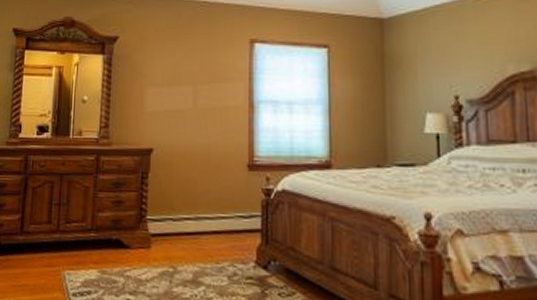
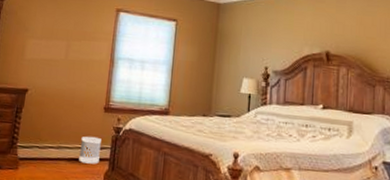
wastebasket: none [223,202,248,238] -> present [79,136,102,164]

